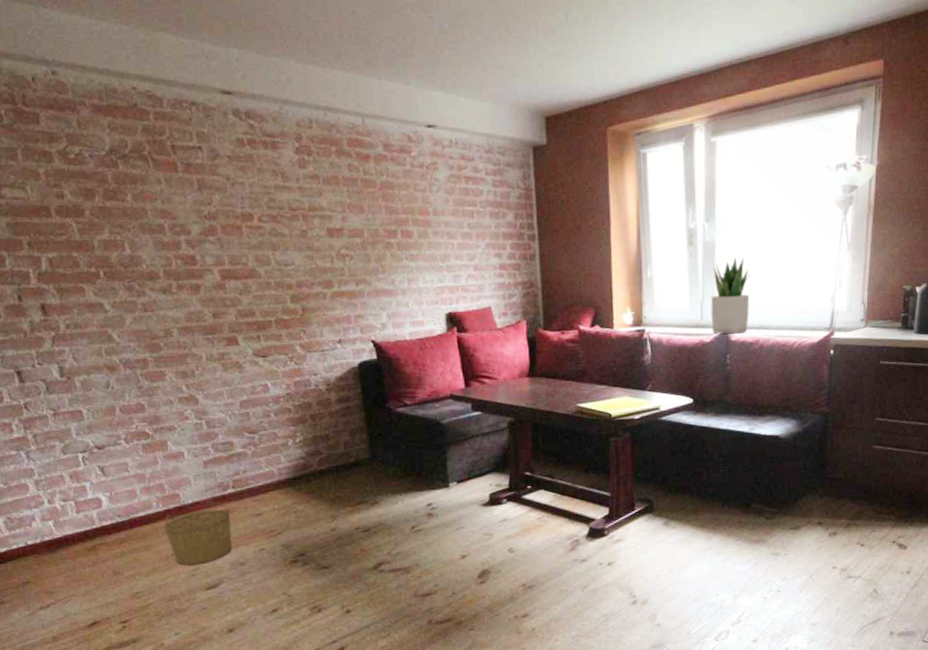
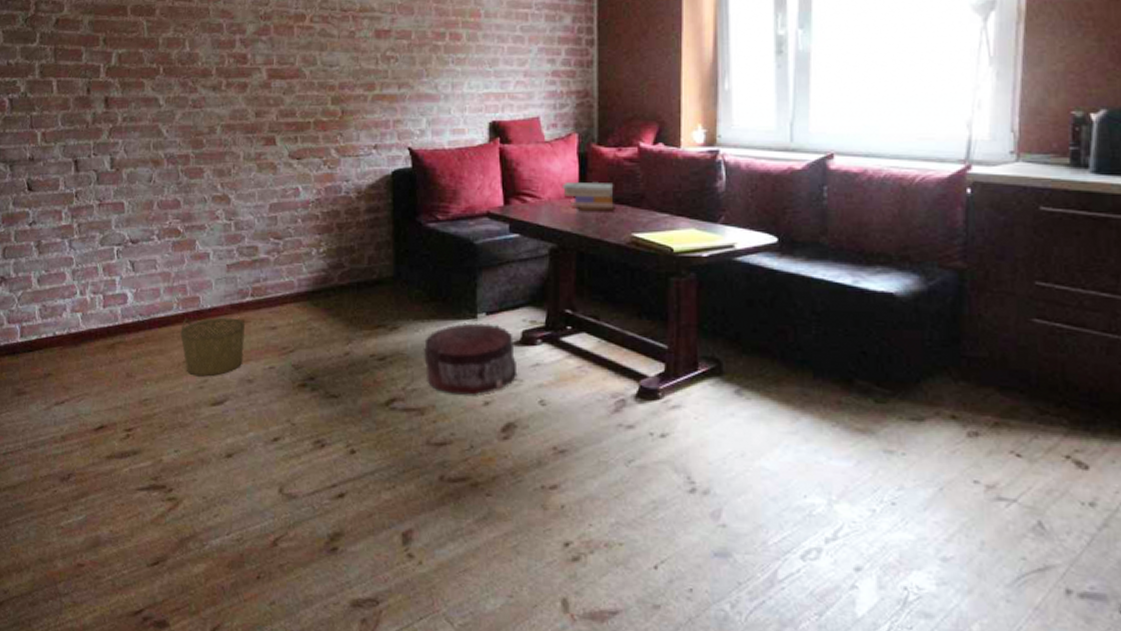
pouf: none [403,490,489,553] -> present [423,322,518,395]
books: none [515,362,562,390] -> present [561,181,616,214]
planter: present [711,258,749,335] -> none [803,71,855,161]

